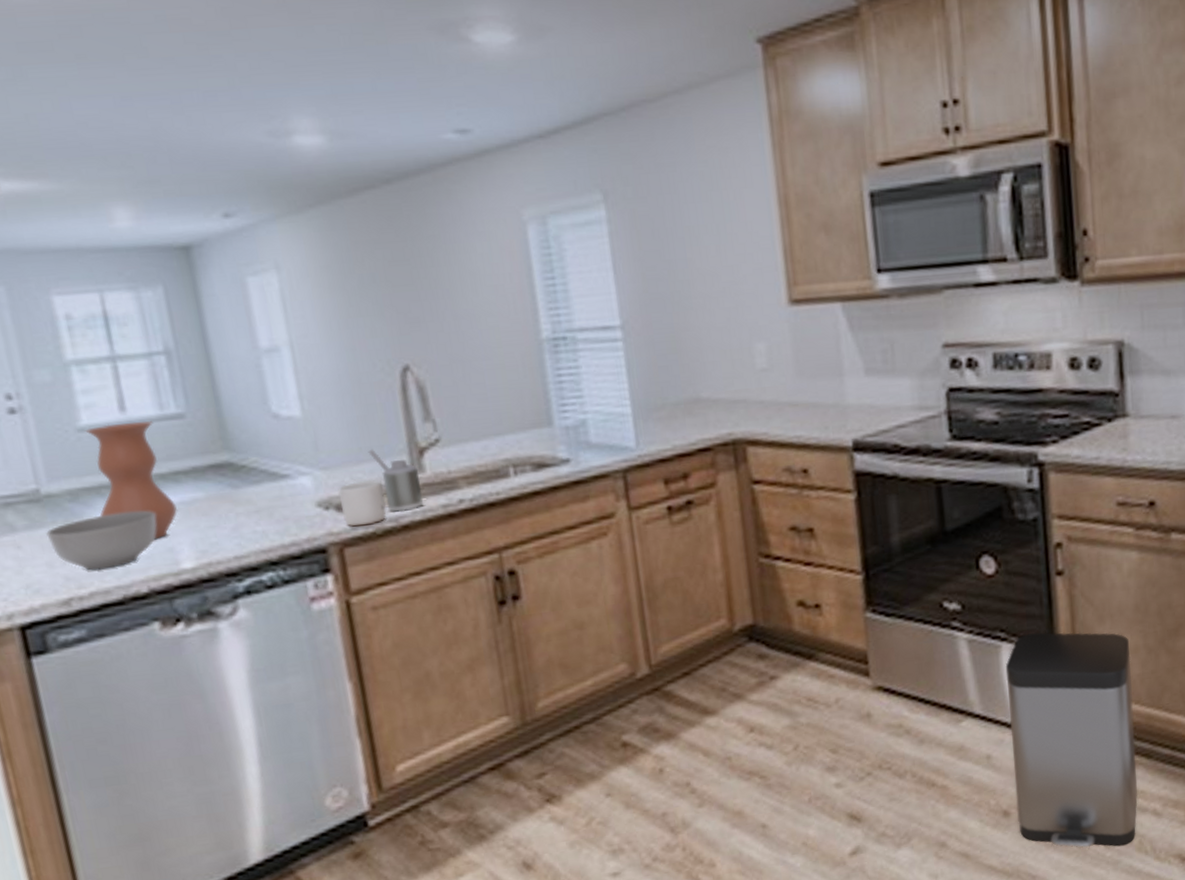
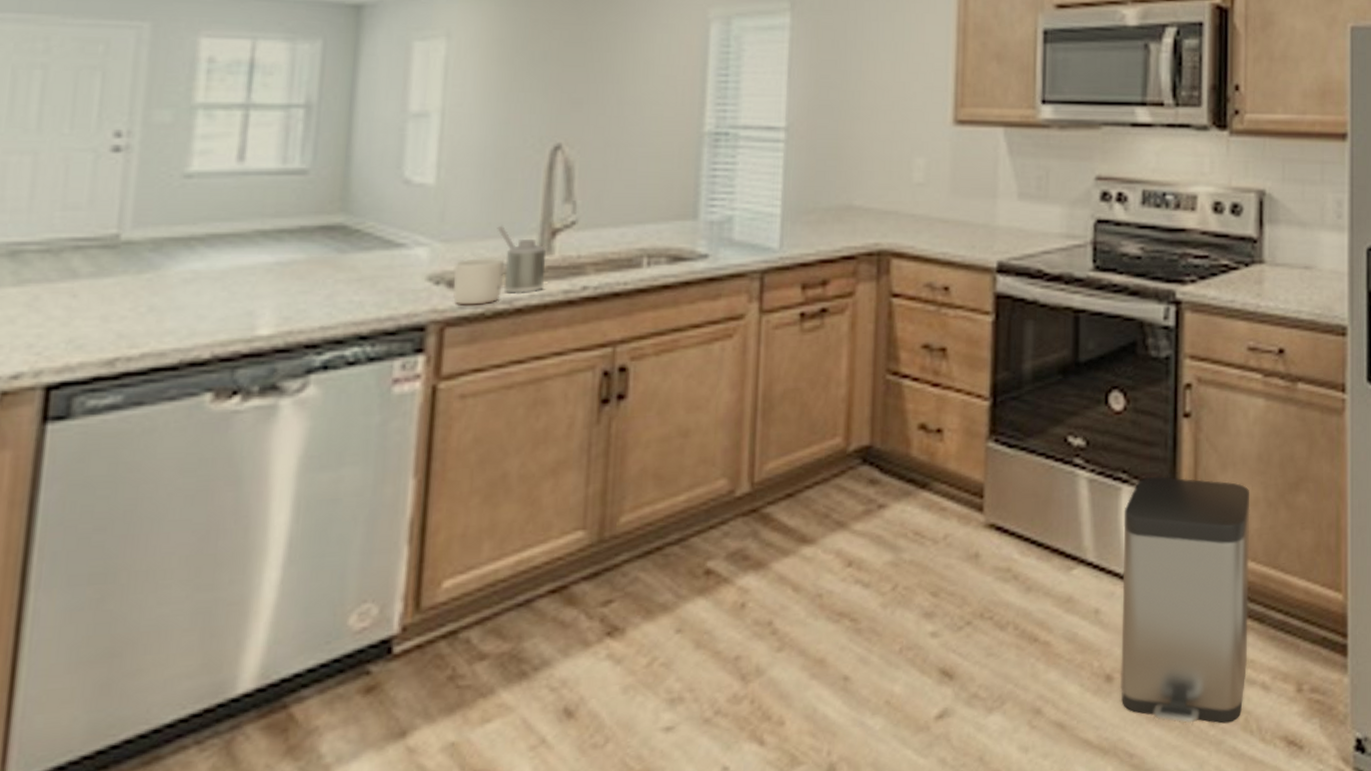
bowl: present [46,510,157,570] -> none [112,268,245,329]
vase: present [85,421,178,540] -> none [180,173,271,301]

